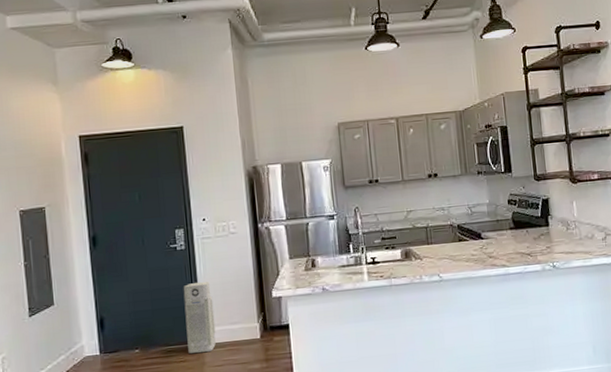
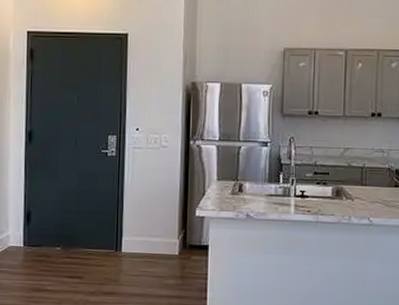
air purifier: present [183,282,216,353] -> none [107,191,137,260]

